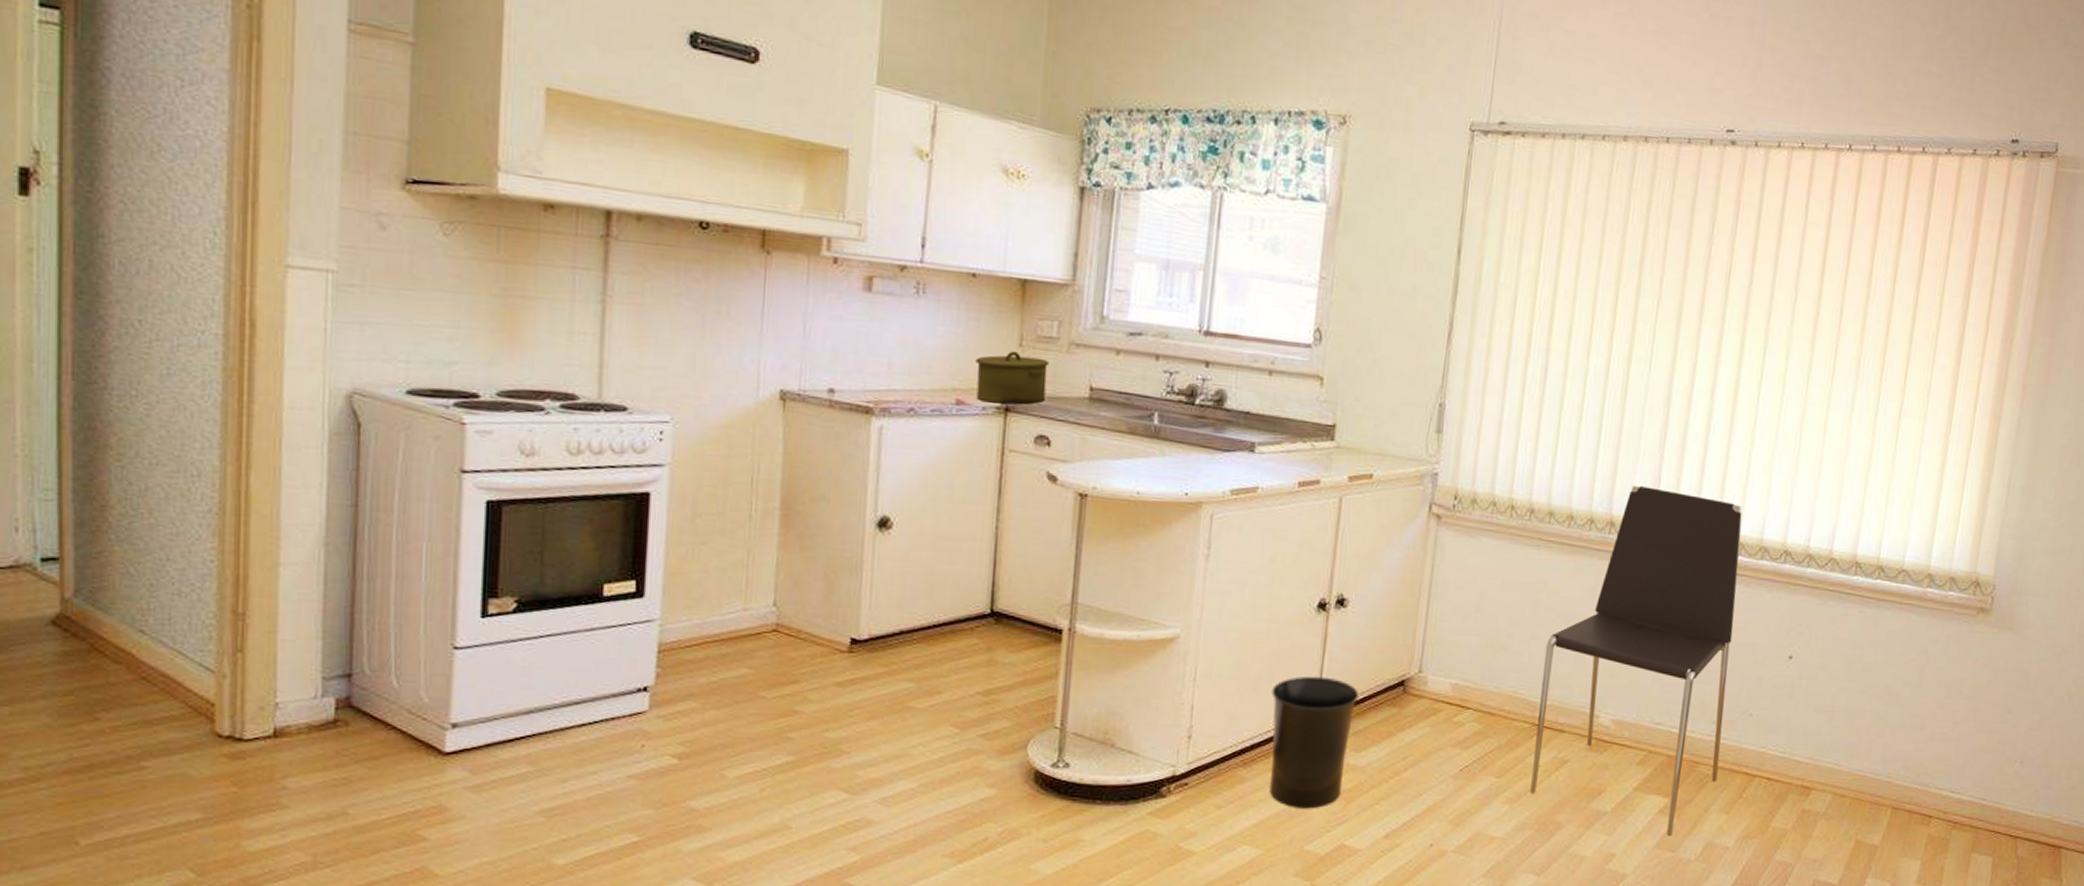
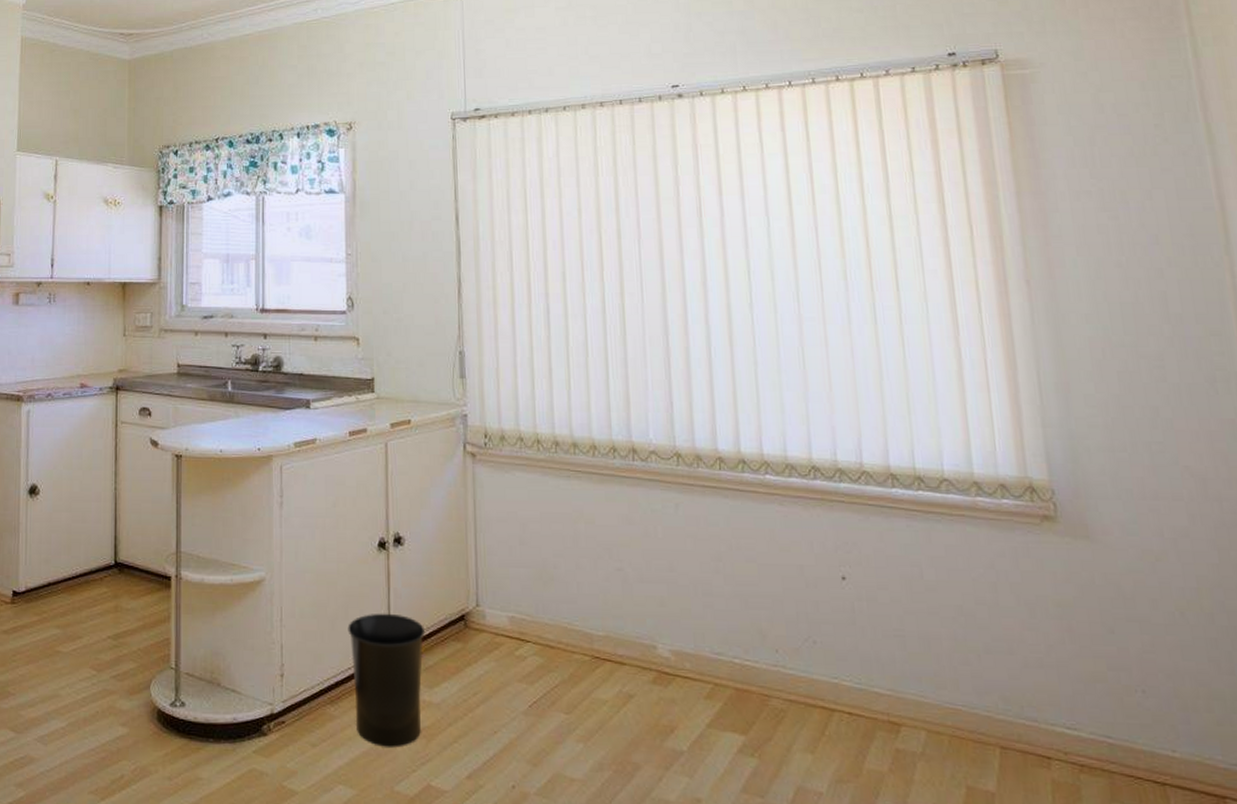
cooking pot: present [975,351,1050,405] -> none [93,340,146,384]
dining chair: present [1530,485,1742,836] -> none [591,411,793,779]

